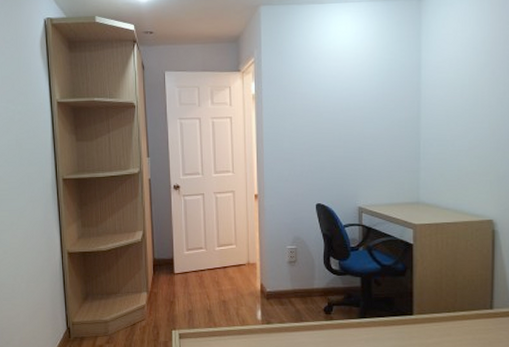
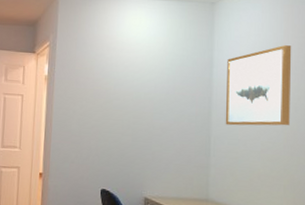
wall art: none [434,39,498,127] -> present [225,45,292,126]

